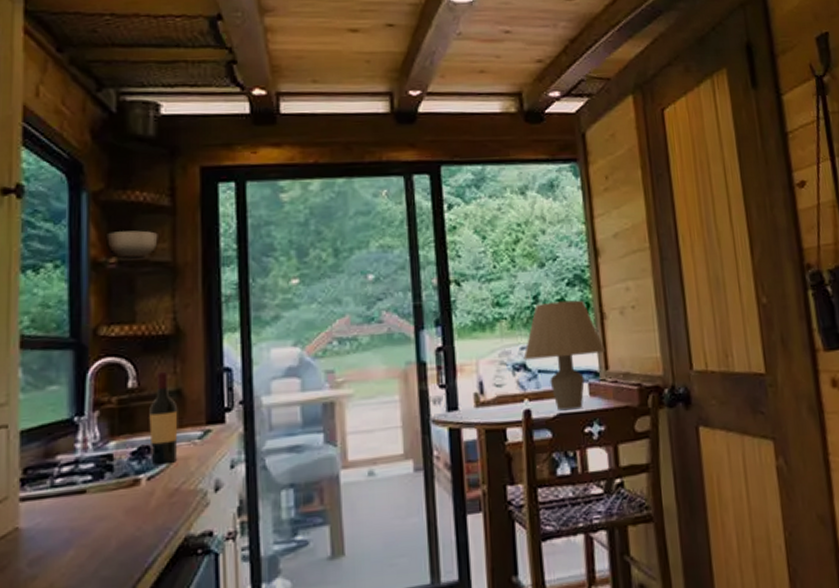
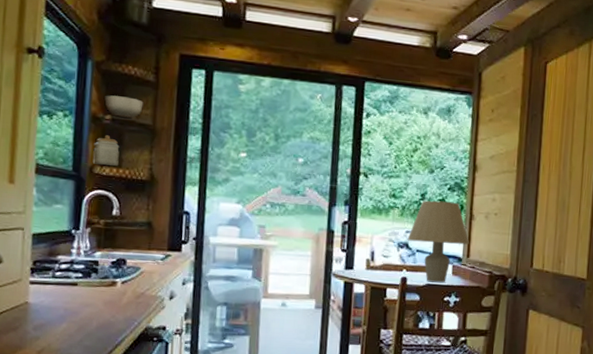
jar: none [96,283,131,325] -> present [92,135,120,167]
wine bottle: present [149,371,178,466] -> none [125,206,148,275]

